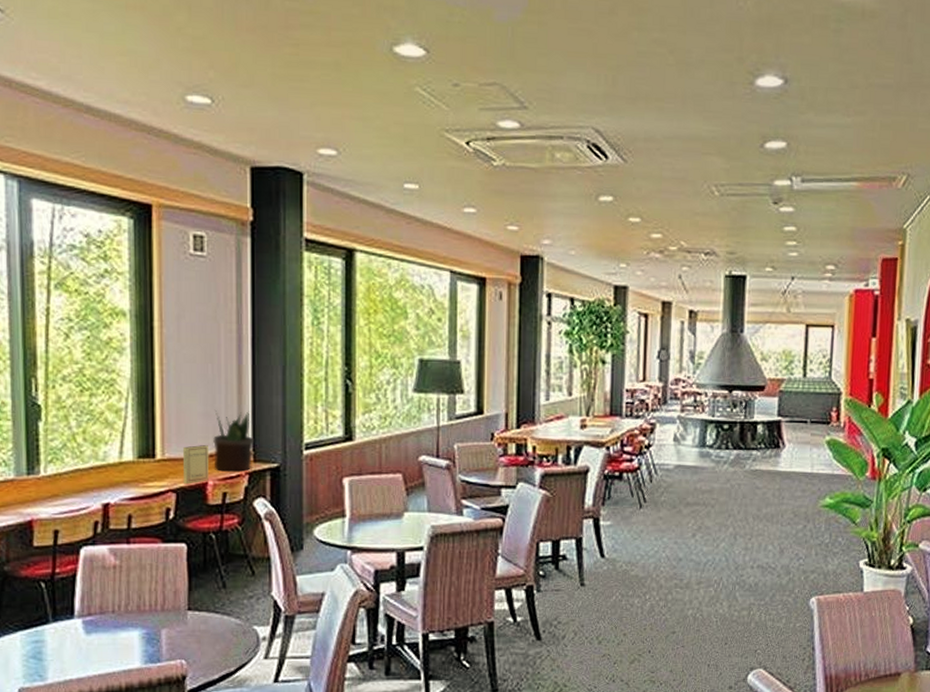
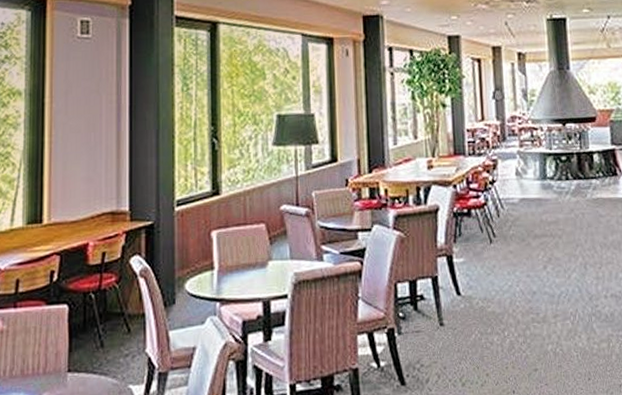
book: present [182,445,209,485] -> none [66,208,90,247]
planter: present [213,410,255,473] -> none [94,175,131,233]

